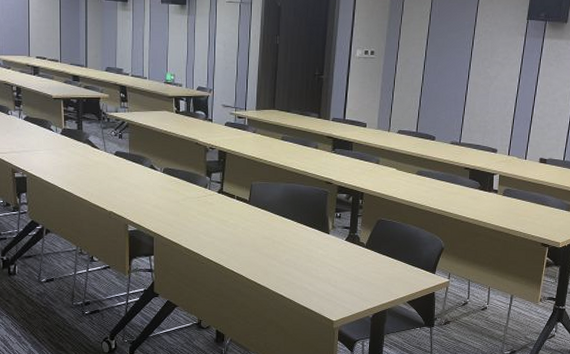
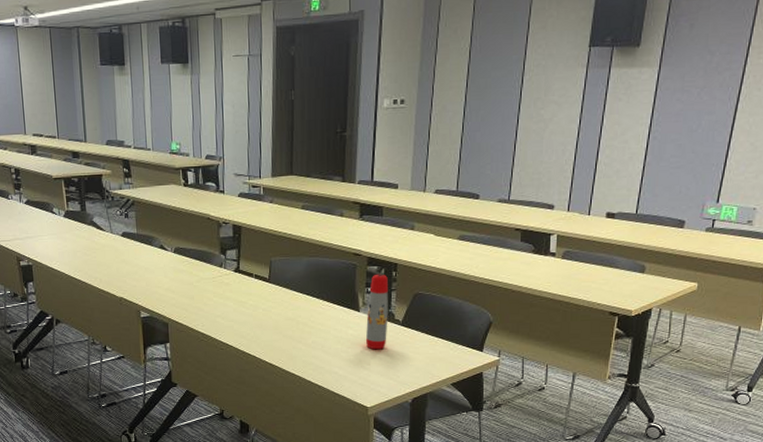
water bottle: none [333,201,355,269] -> present [365,273,388,350]

